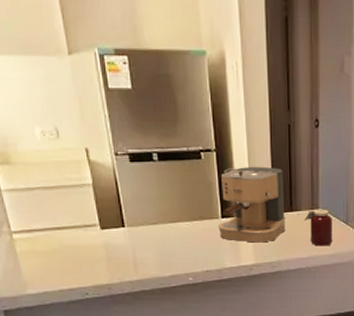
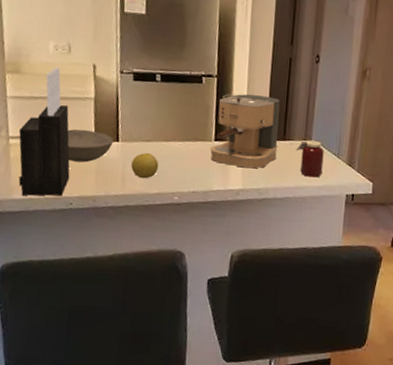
knife block: none [21,155,81,291] -> present [18,68,70,196]
bowl: none [71,217,119,251] -> present [67,129,113,163]
apple: none [141,235,169,262] -> present [131,152,159,179]

